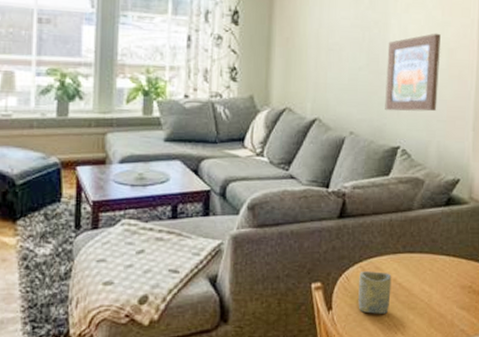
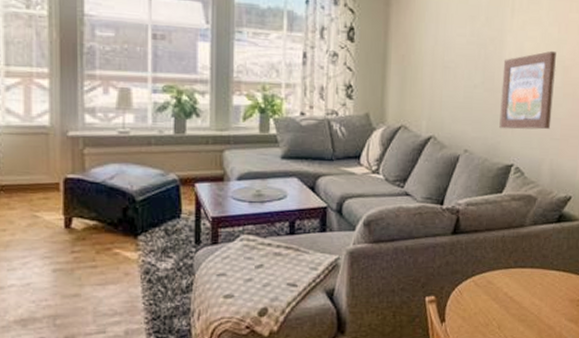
cup: present [358,271,392,314] -> none [470,285,503,326]

